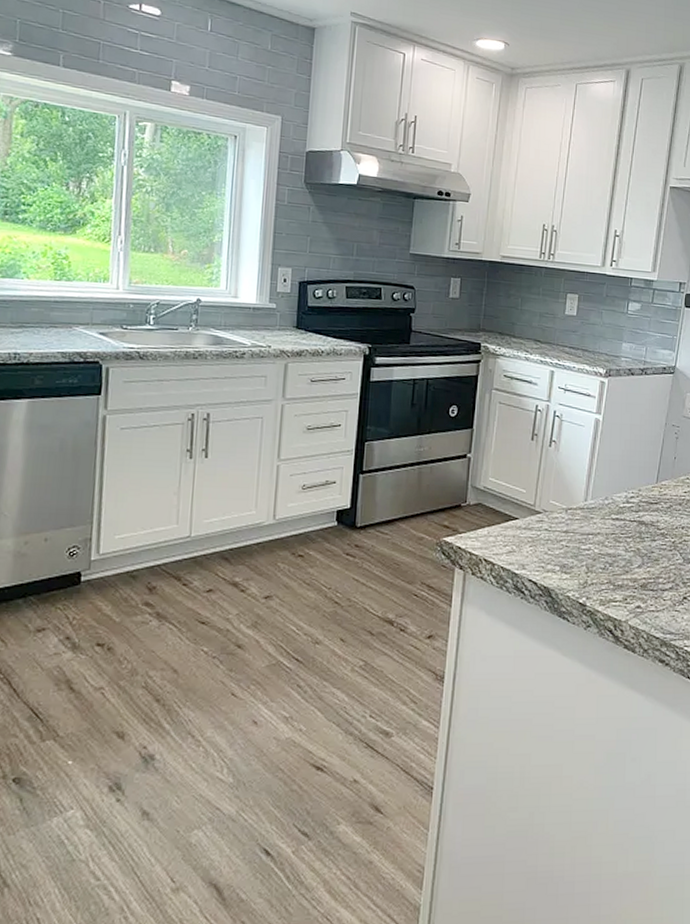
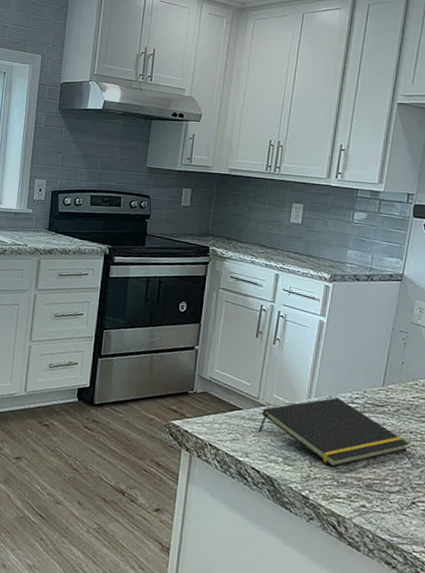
notepad: none [536,498,681,571] -> present [259,397,409,468]

